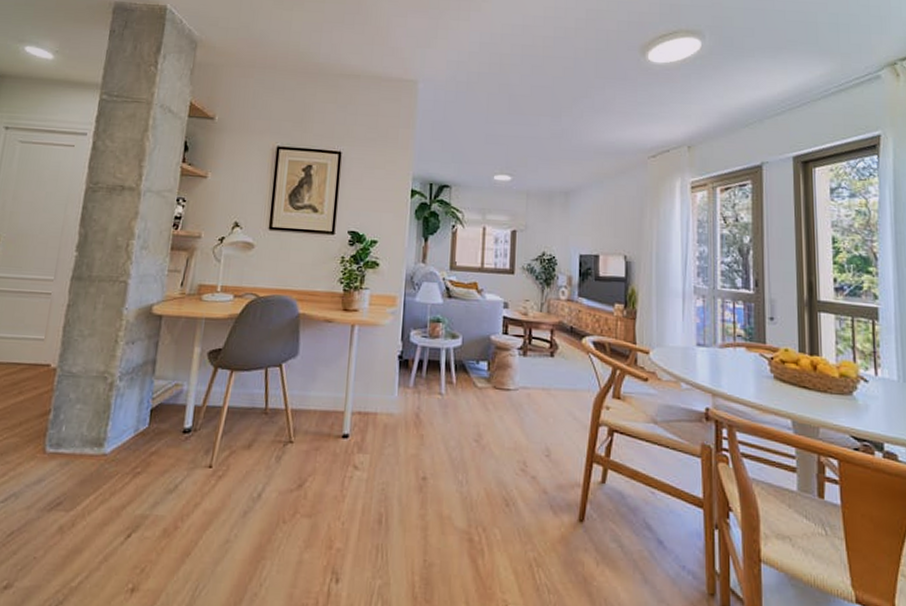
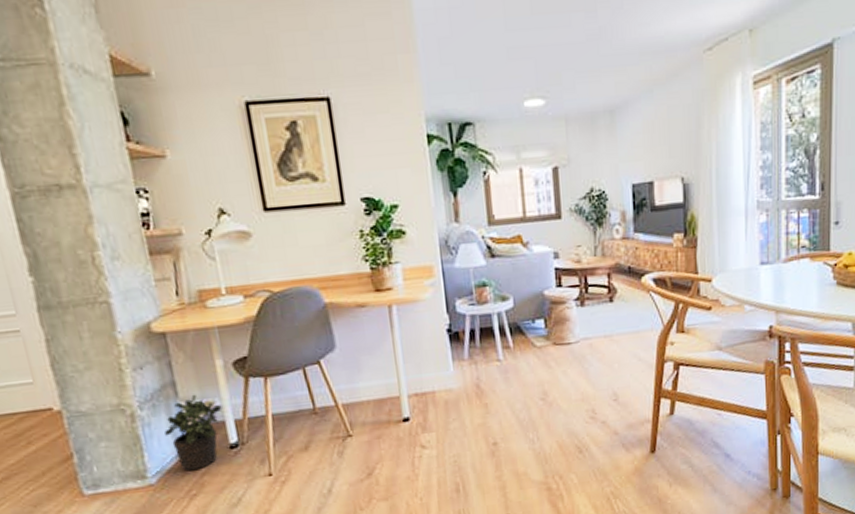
potted plant: none [132,374,188,448] -> present [164,394,222,471]

